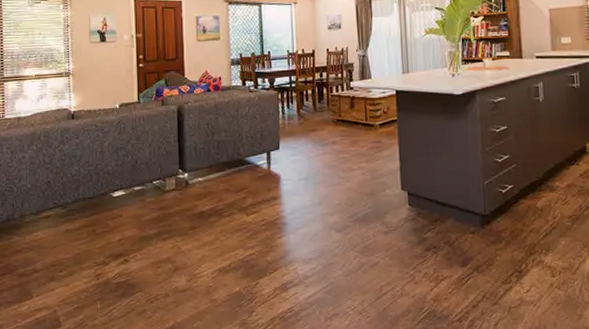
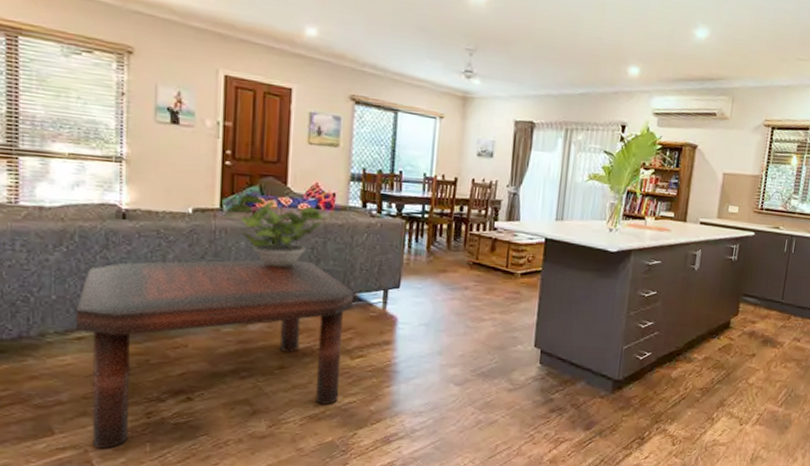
coffee table: none [43,135,244,308] -> present [75,260,355,449]
potted plant: none [143,87,215,143] -> present [226,194,324,268]

